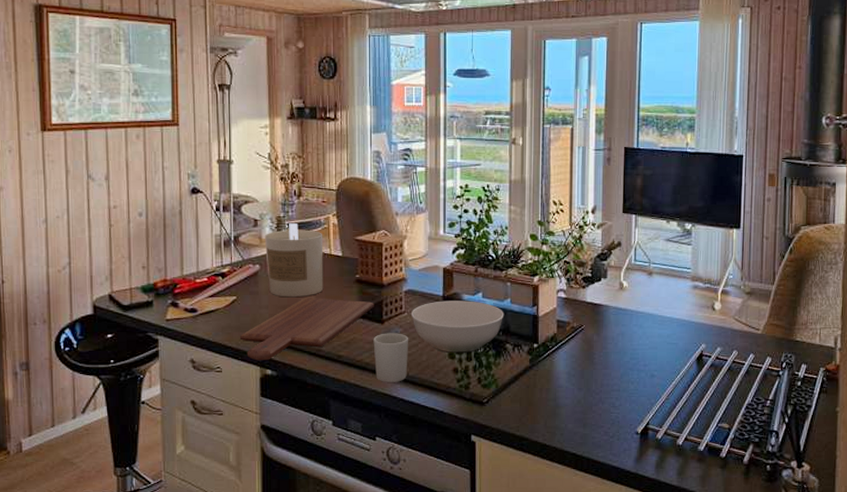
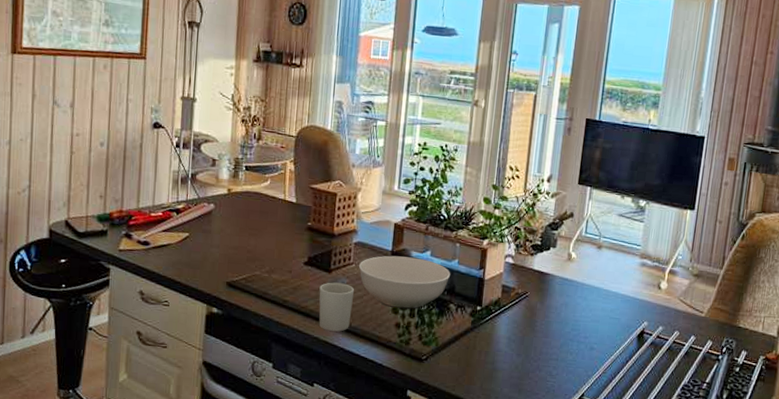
cutting board: present [239,298,374,360] -> none [189,240,324,299]
candle: present [264,223,324,298] -> none [221,166,279,240]

